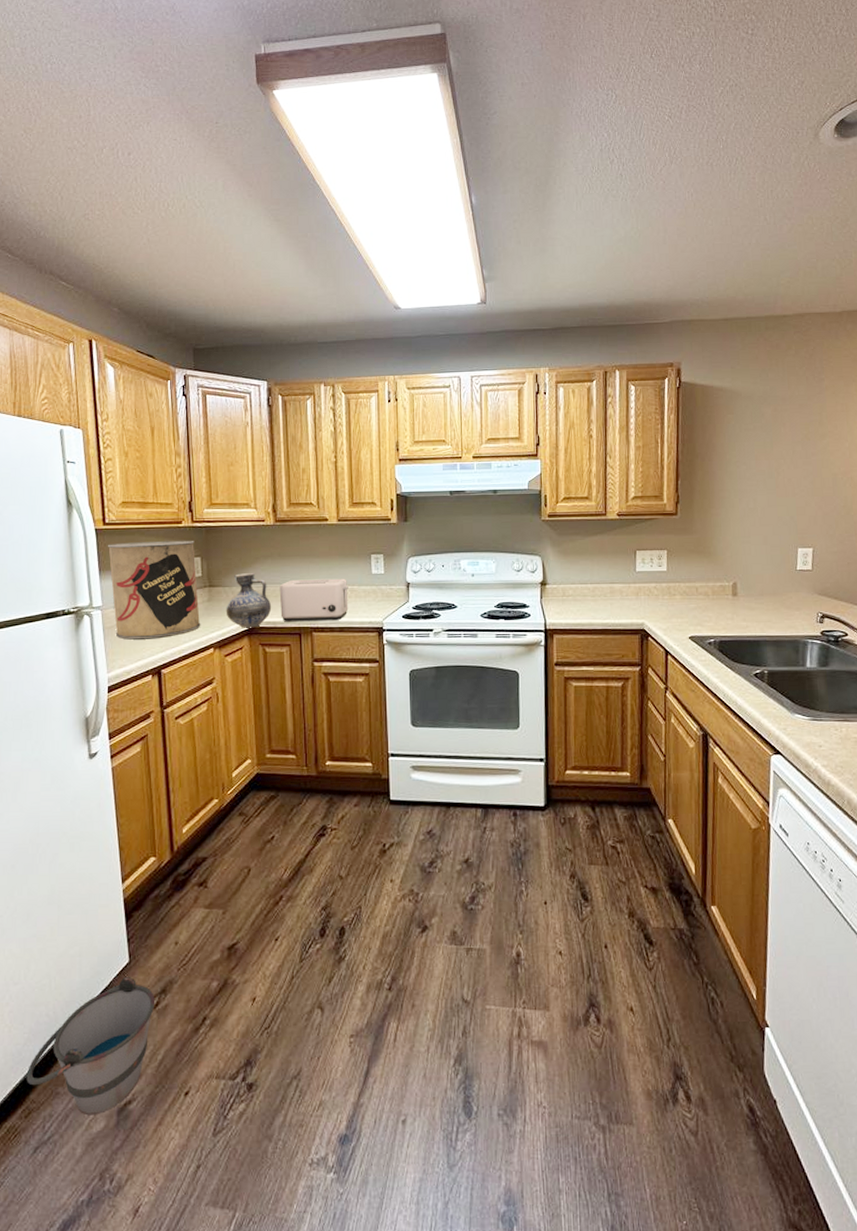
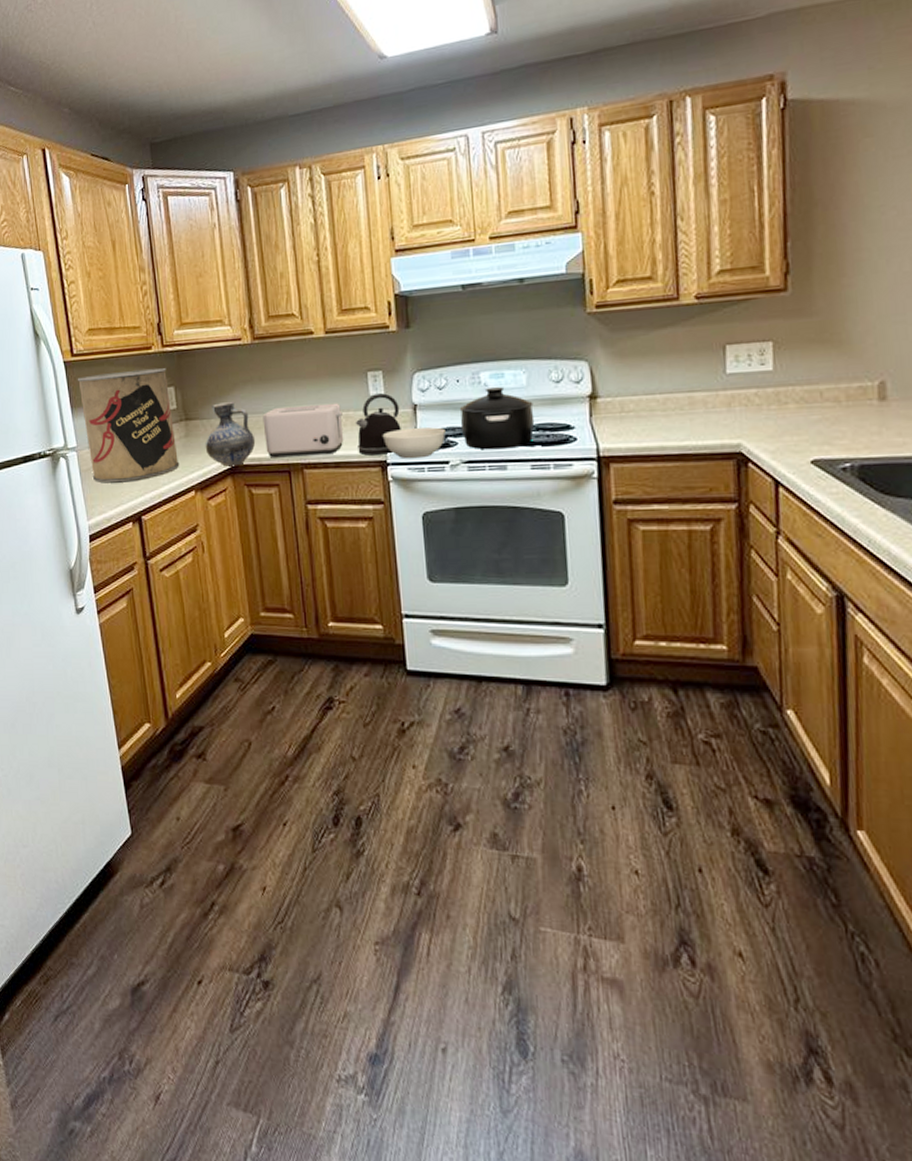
bucket: present [26,976,156,1116] -> none [41,849,161,991]
kettle: none [358,572,396,623] -> present [355,393,401,456]
bowl: none [380,602,431,627] -> present [382,427,446,460]
saucepan: none [443,573,500,621] -> present [459,387,535,450]

